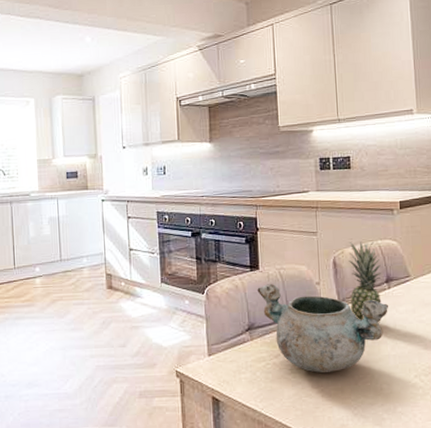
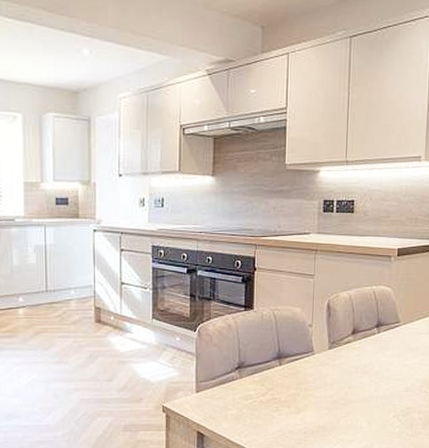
decorative bowl: present [257,284,389,373] -> none [250,324,377,412]
fruit: present [349,241,382,324] -> none [339,286,373,367]

